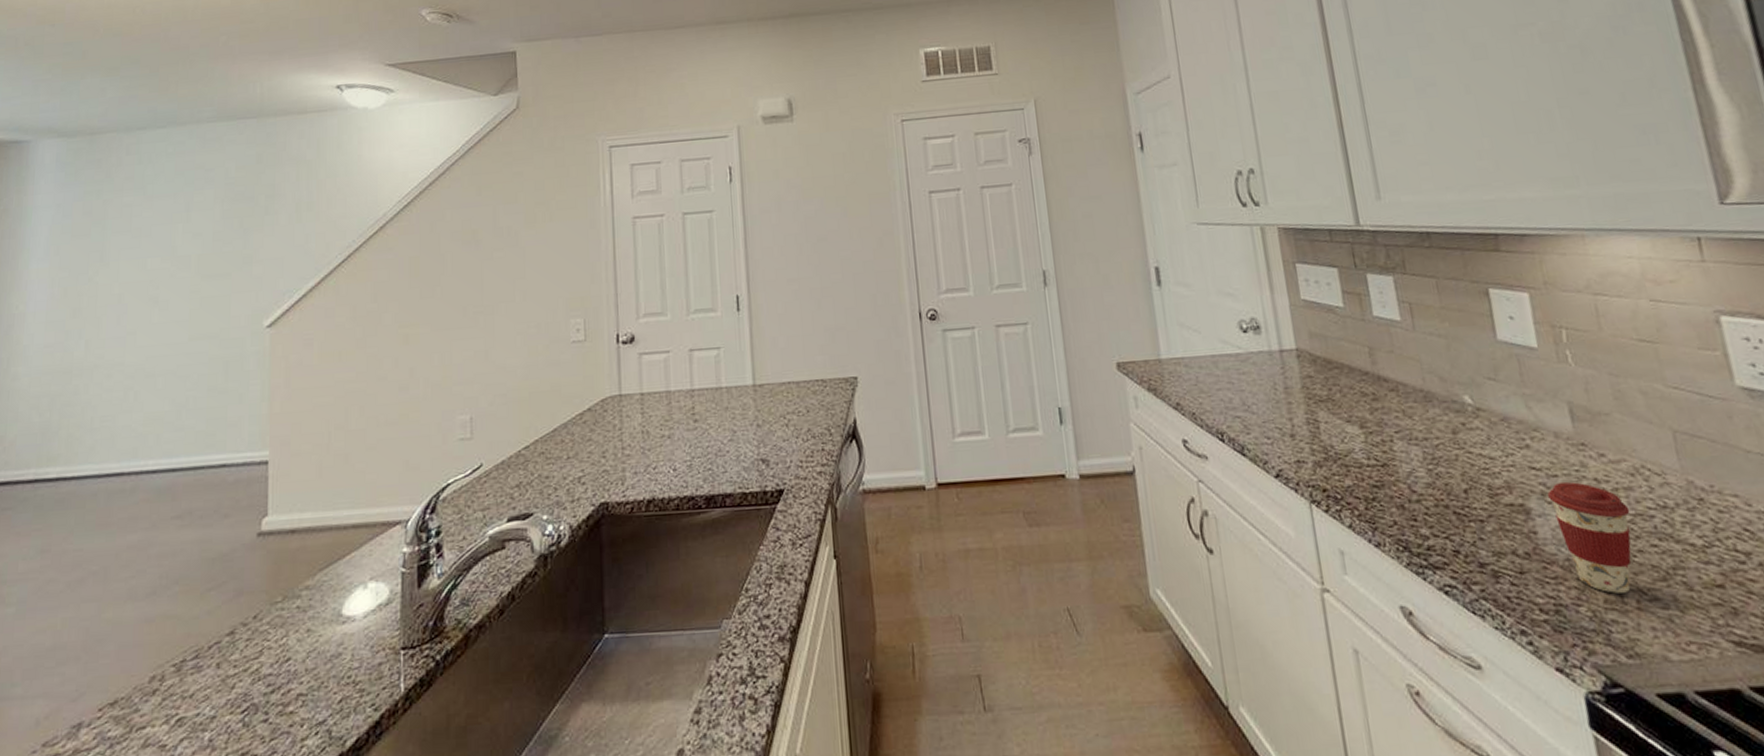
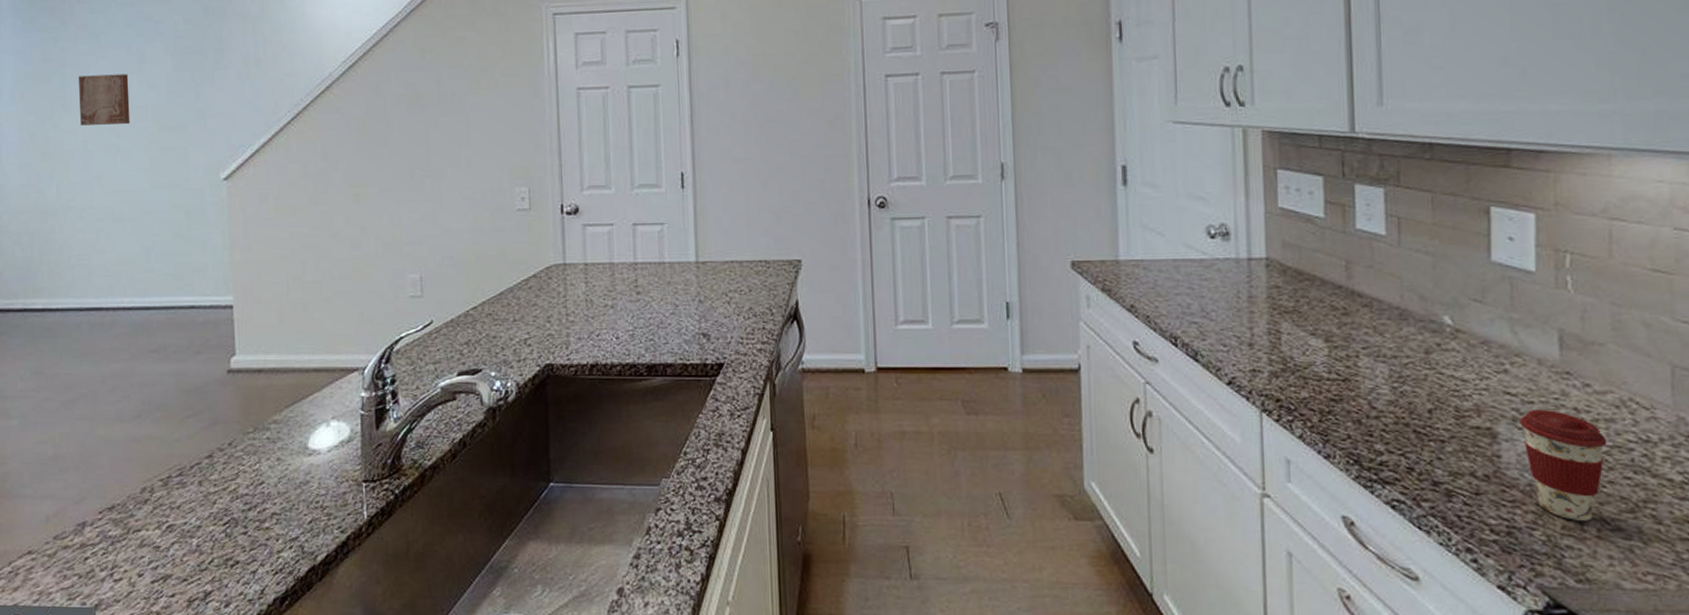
wall art: none [118,223,174,279] -> present [79,74,130,125]

